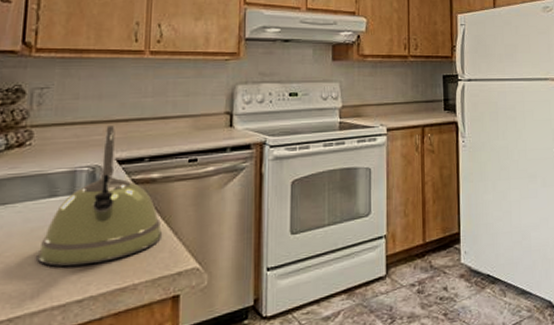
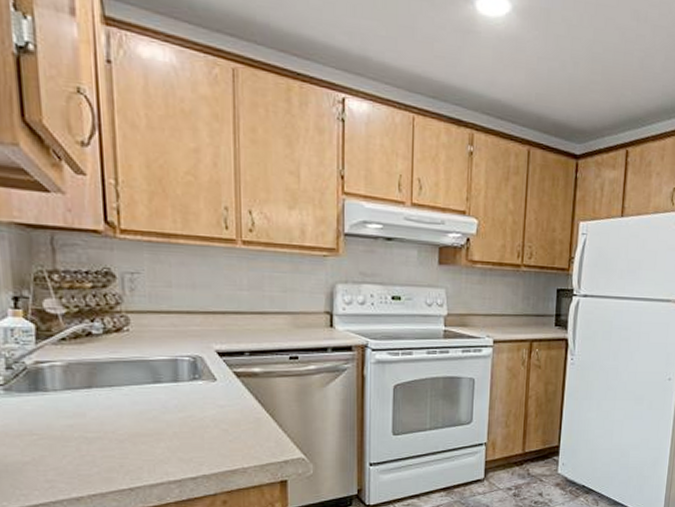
kettle: present [37,126,163,267] -> none [149,317,268,448]

